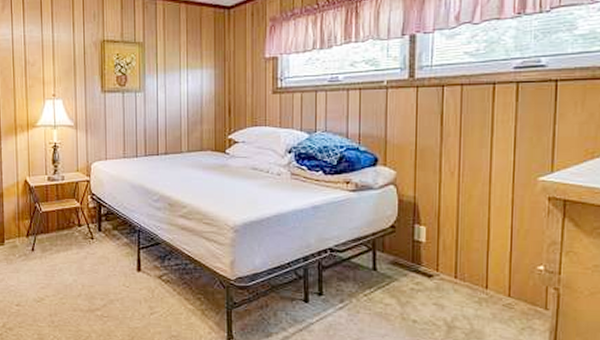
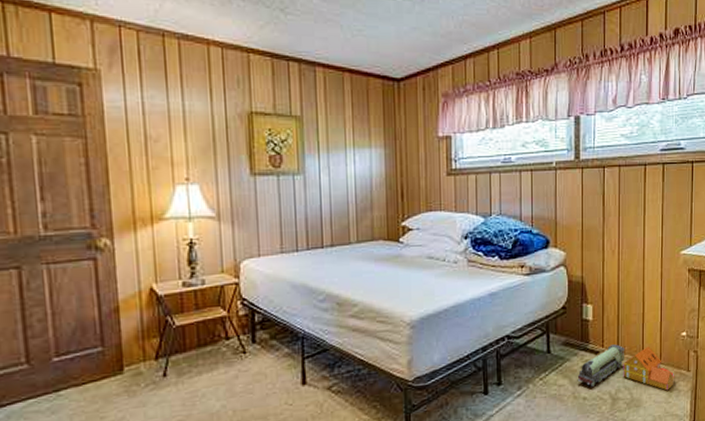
toy train: none [406,270,465,311] -> present [577,344,625,387]
toy house: none [461,276,528,327] -> present [623,346,675,391]

